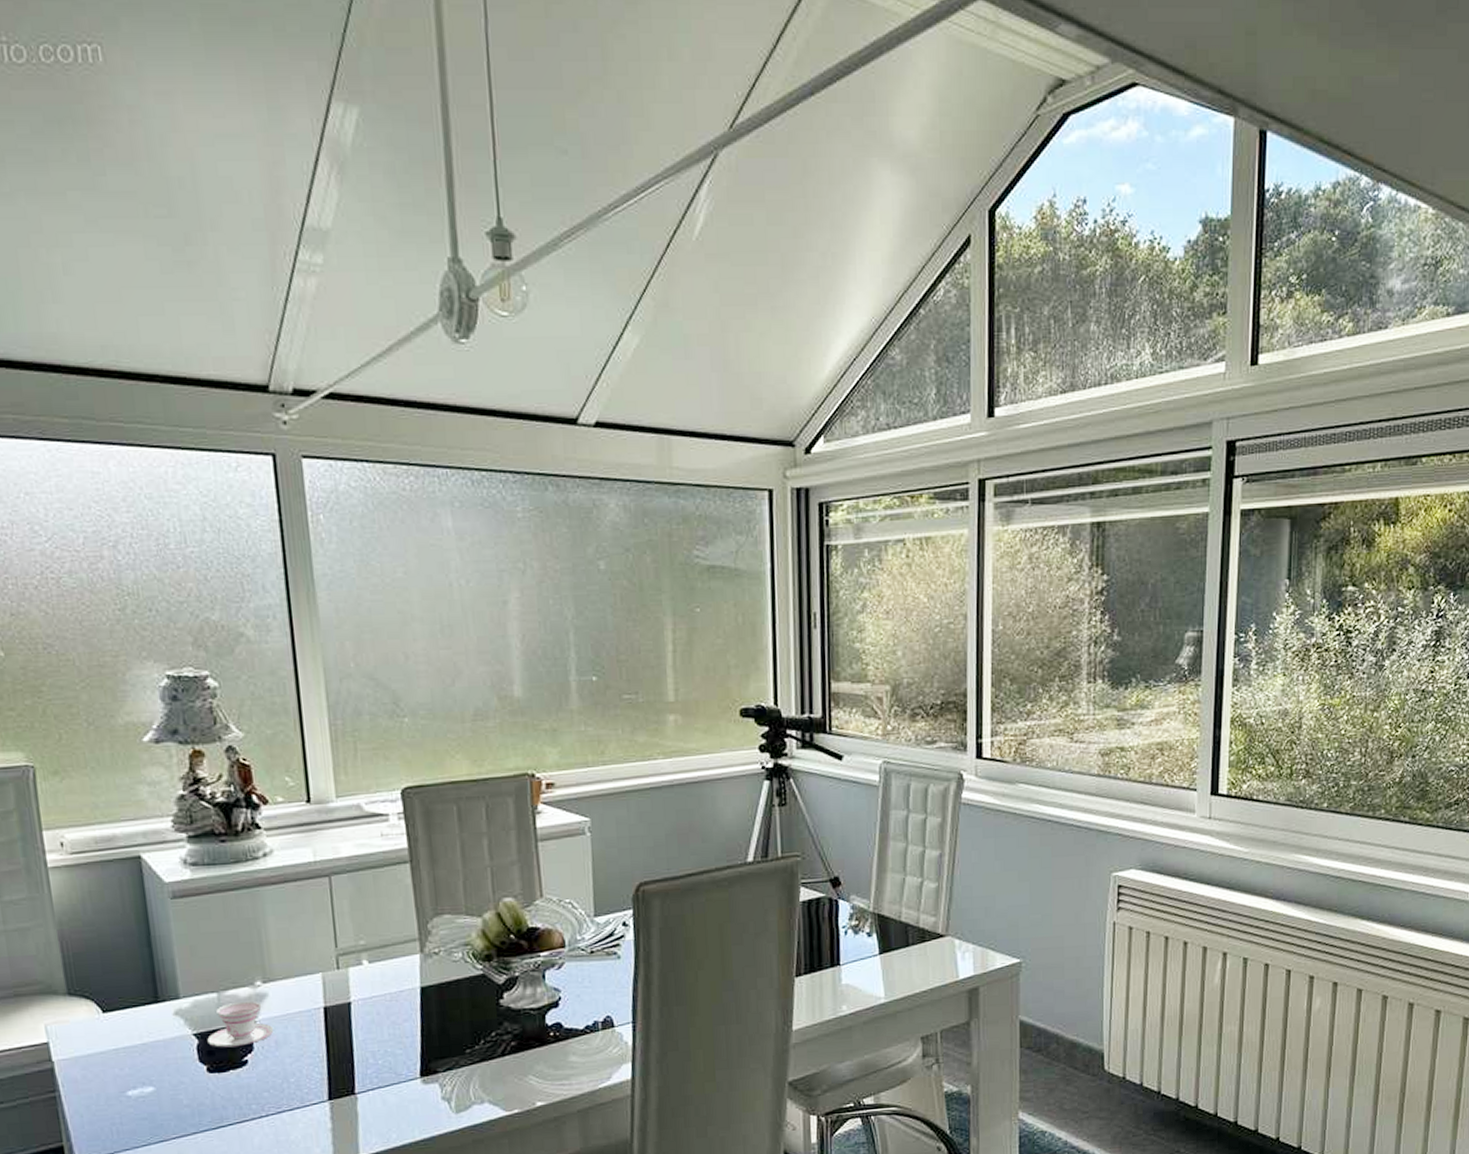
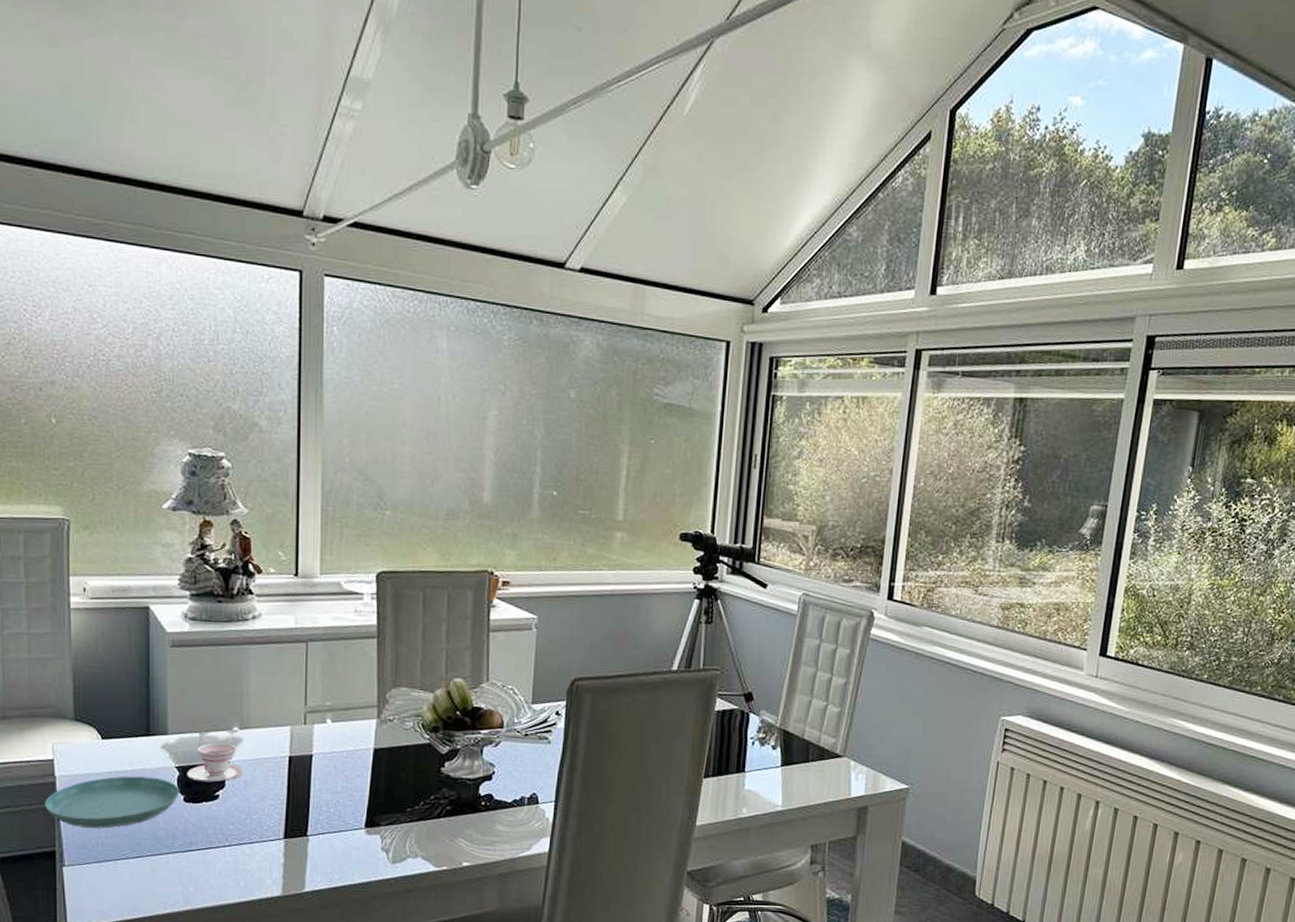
saucer: none [44,1049,202,1116] -> present [45,776,180,828]

